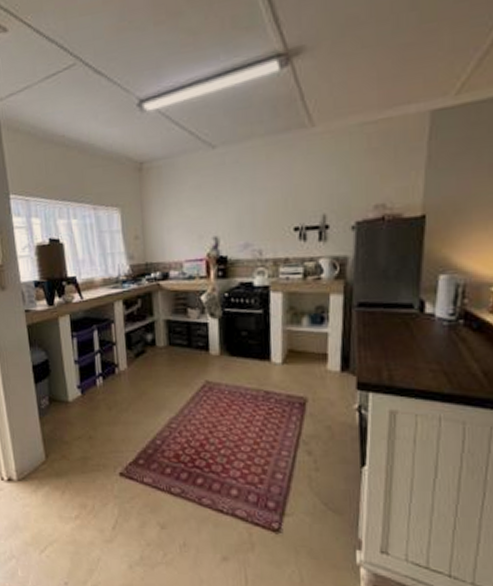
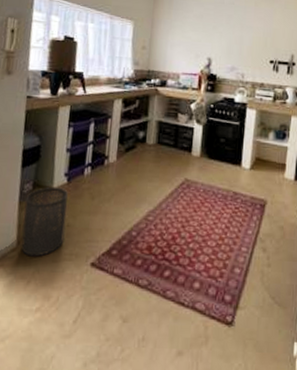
trash can: none [44,400,89,469] -> present [21,187,68,257]

